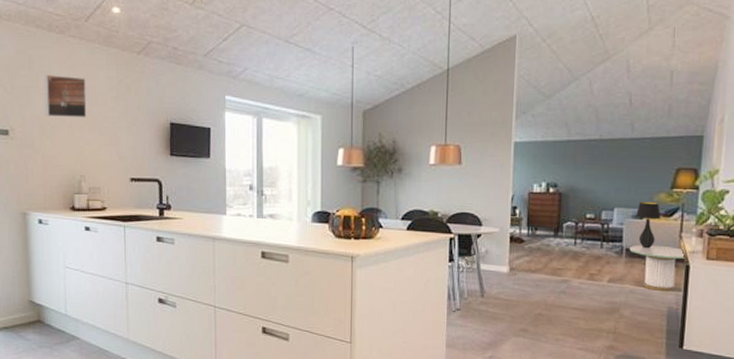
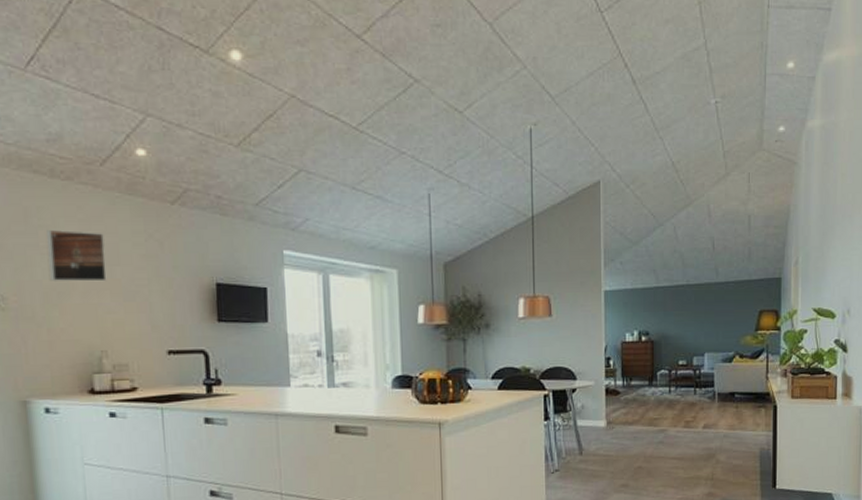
side table: present [629,245,685,292] -> none [721,387,772,434]
table lamp: present [636,201,661,249] -> none [725,344,748,392]

